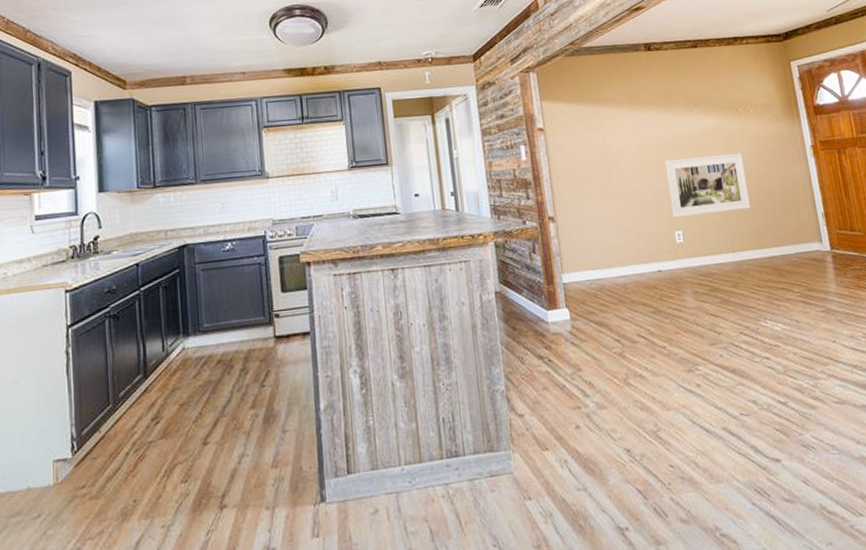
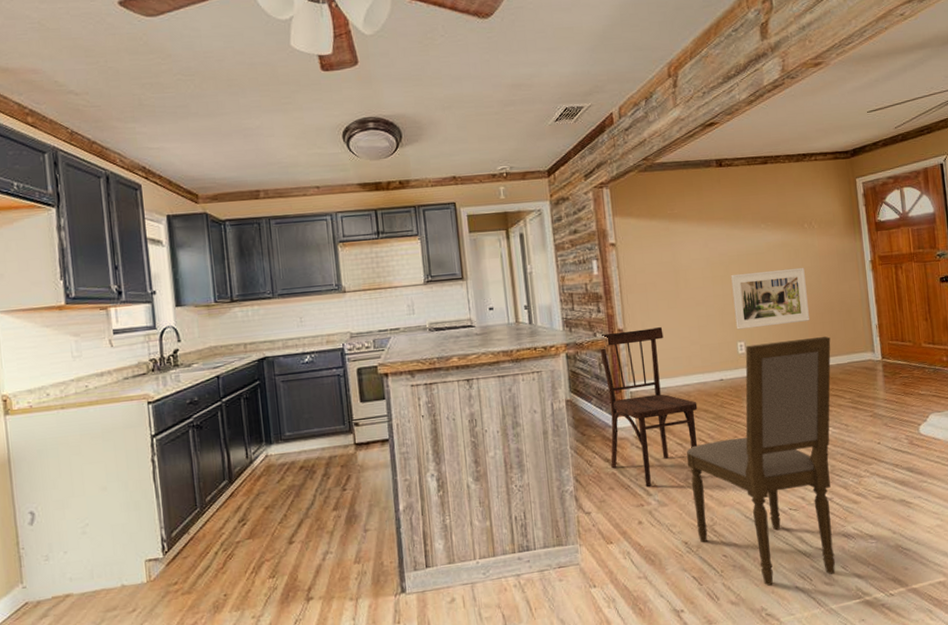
dining chair: none [529,215,637,387] -> present [599,327,698,487]
dining chair: none [624,225,796,502] -> present [686,336,836,586]

